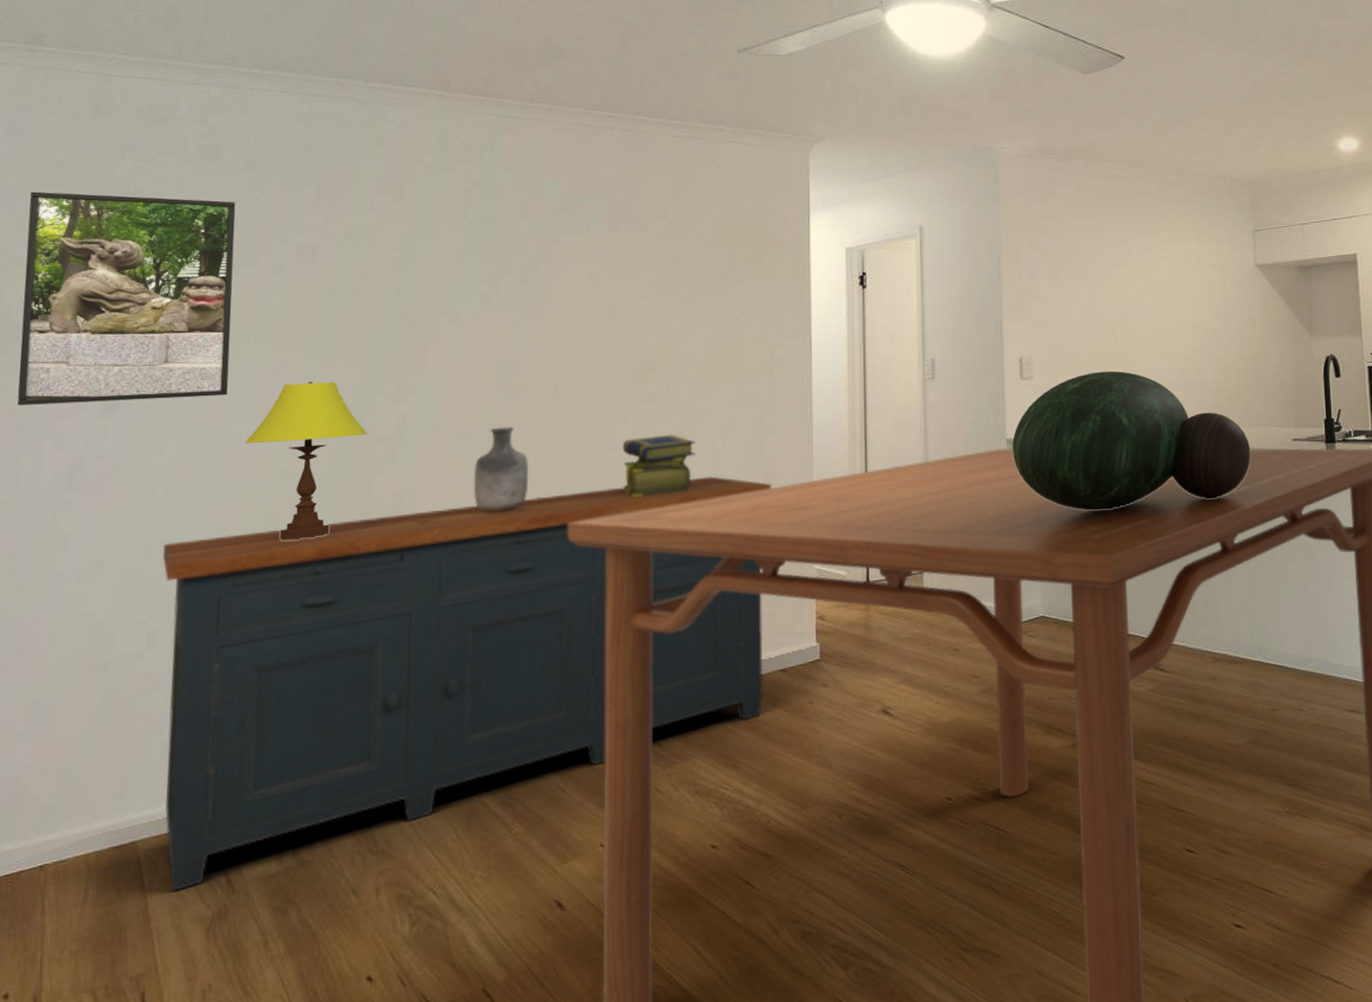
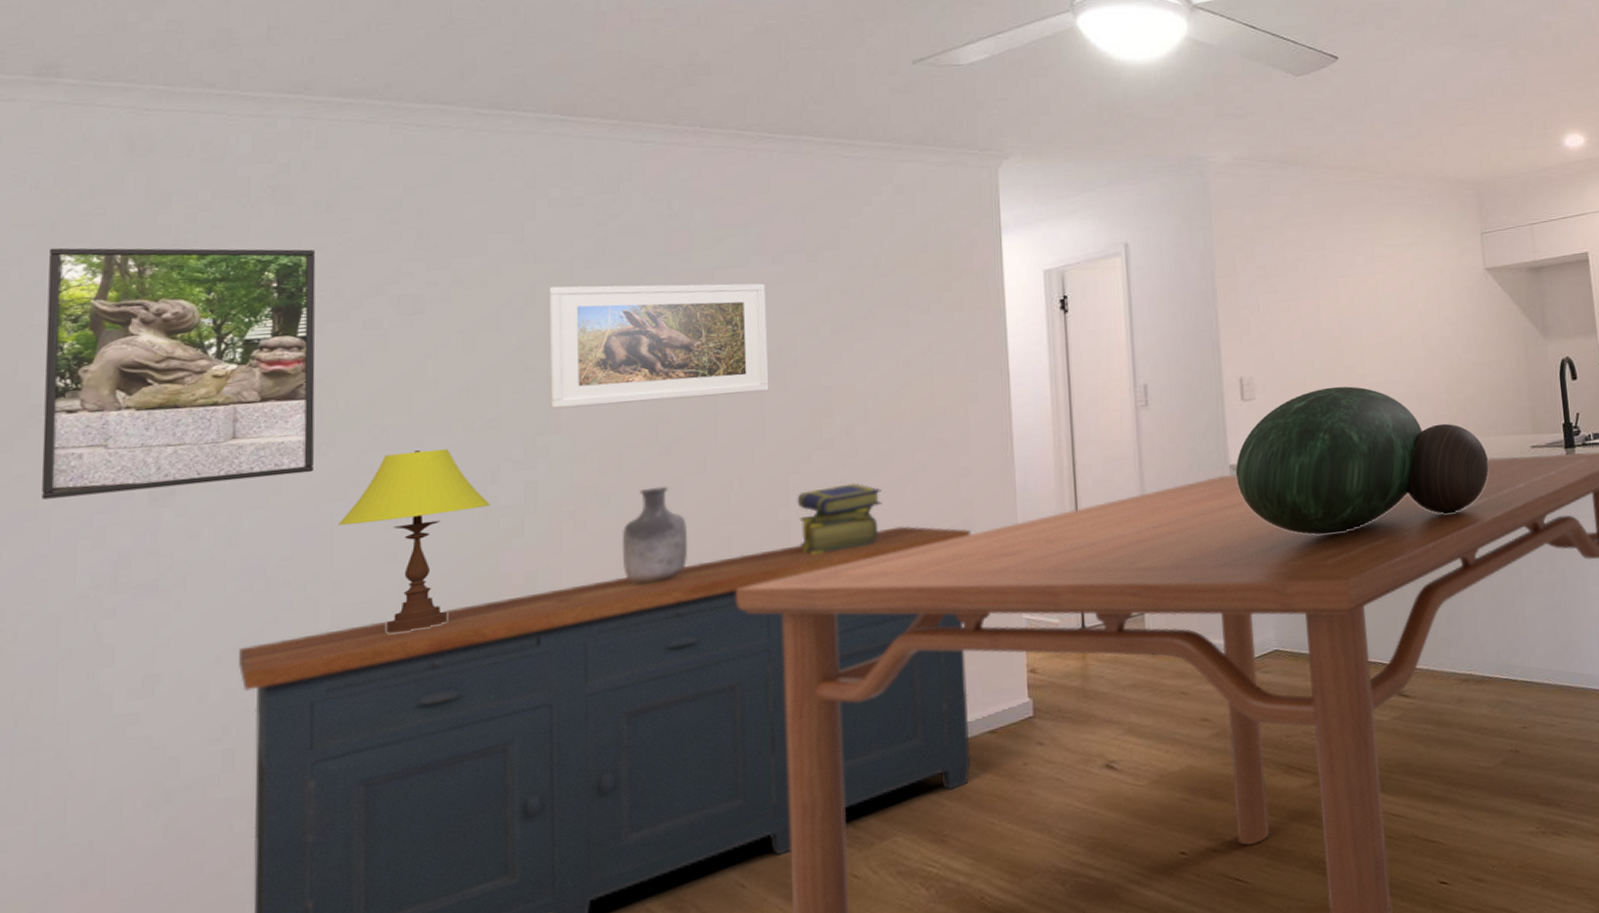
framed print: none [419,243,603,352] -> present [549,283,769,409]

